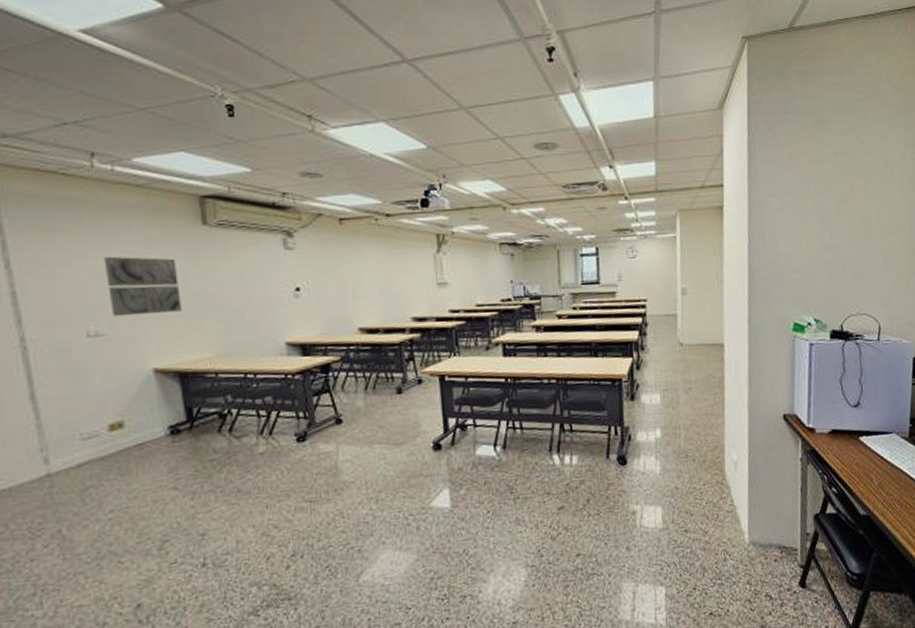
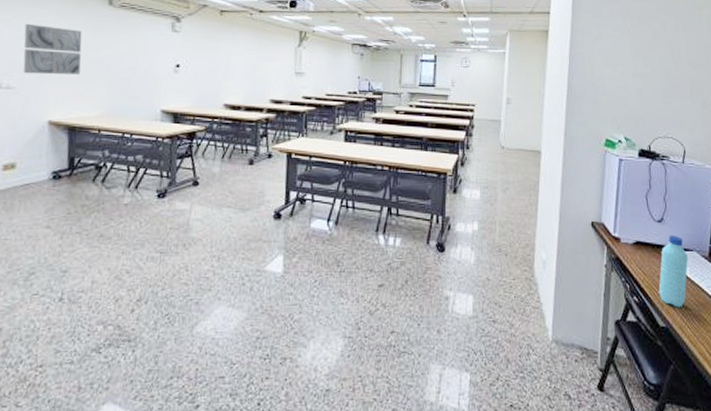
water bottle: none [857,418,888,494] -> present [658,235,689,308]

